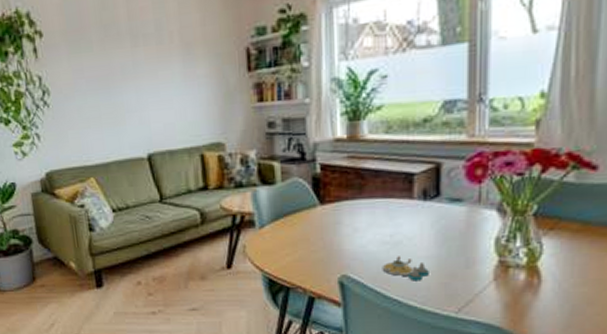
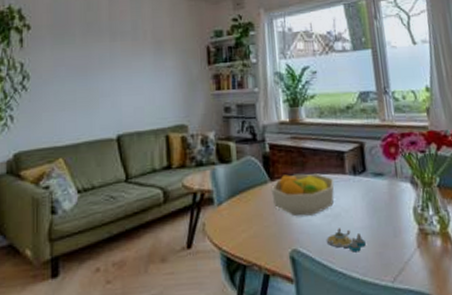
fruit bowl: none [321,197,398,242] -> present [271,173,335,216]

